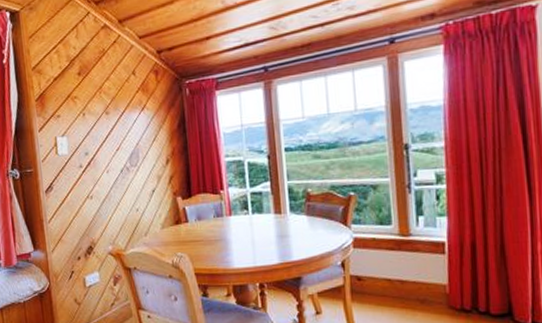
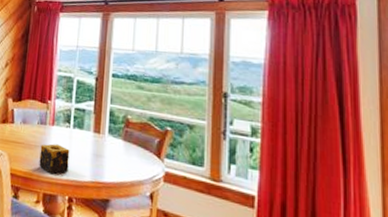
candle: none [221,234,255,265] -> present [39,143,70,174]

